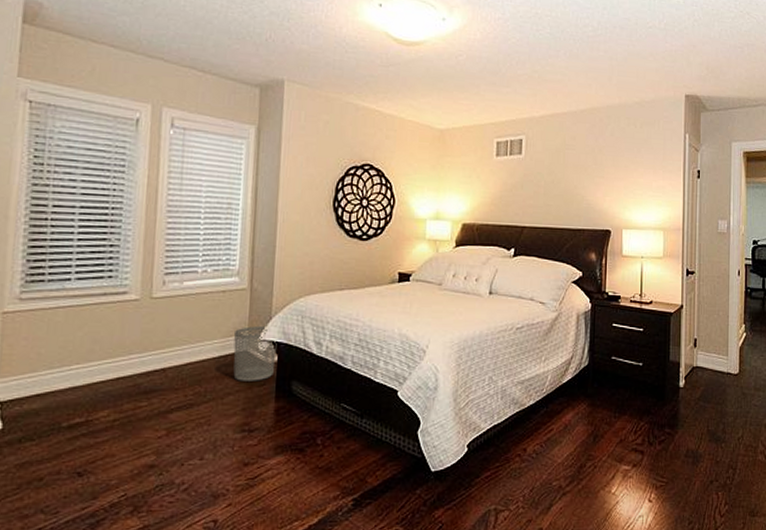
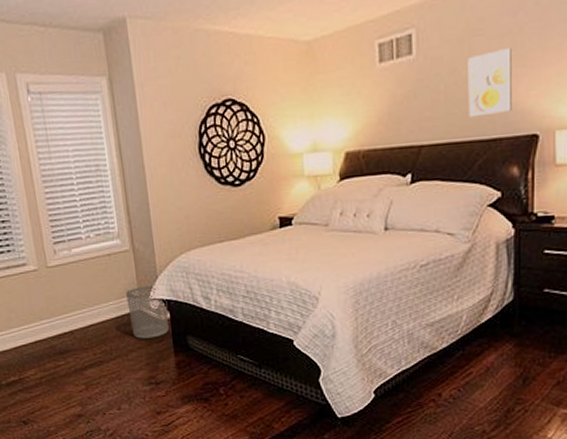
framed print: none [561,162,594,210] -> present [468,48,512,118]

